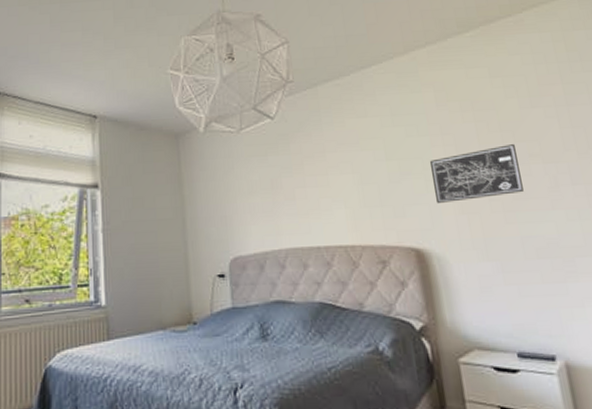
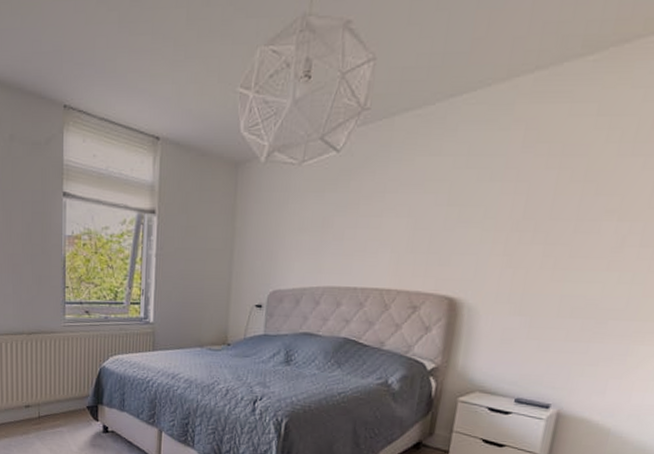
wall art: present [430,144,524,203] -> none [487,197,594,255]

